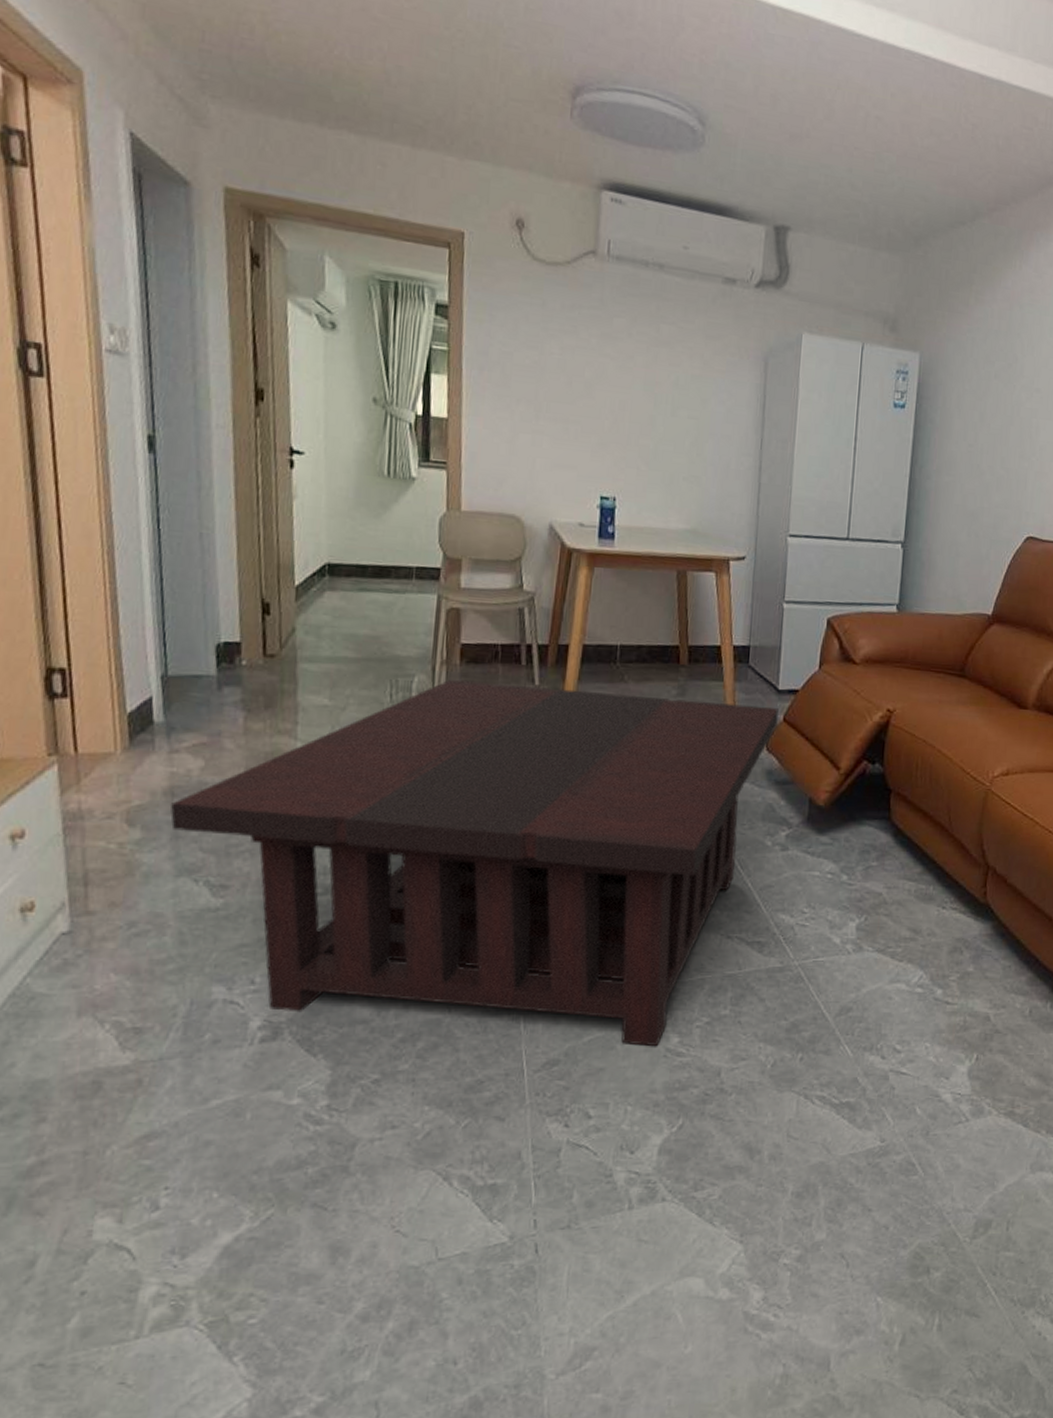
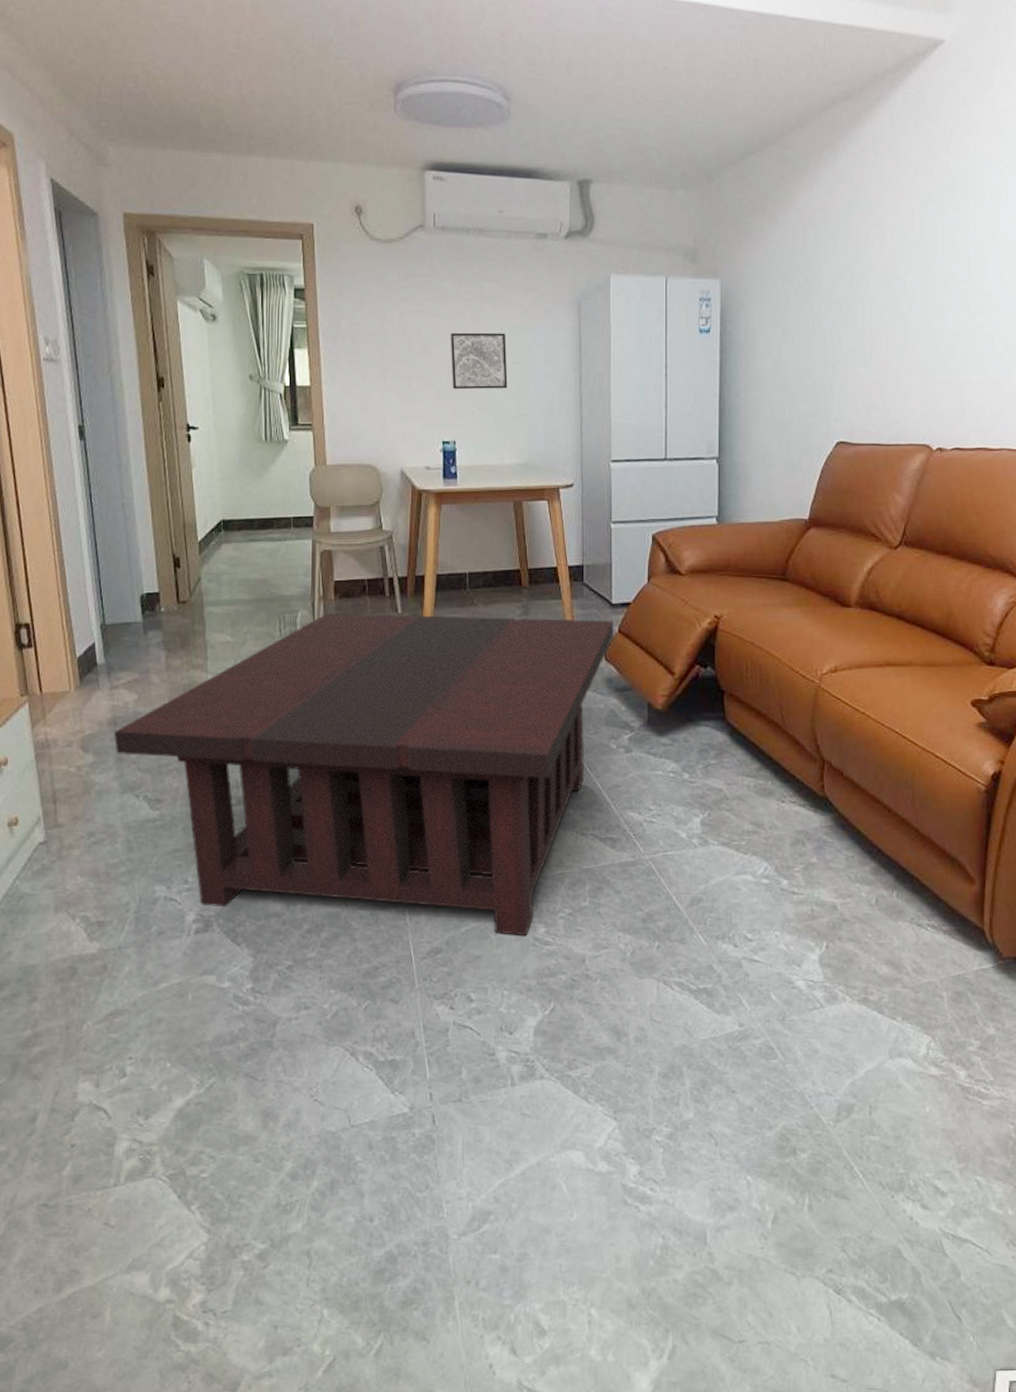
wall art: none [616,376,682,446] -> present [450,332,508,390]

